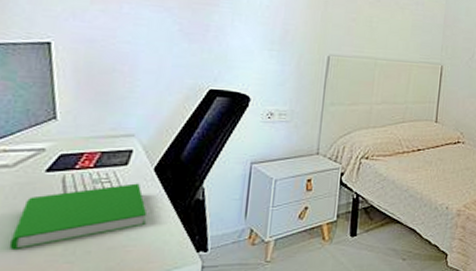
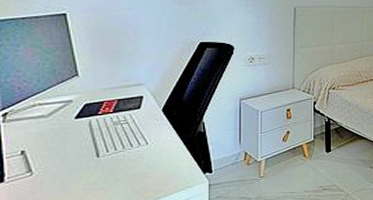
book: present [9,183,148,251] -> none [53,122,161,183]

